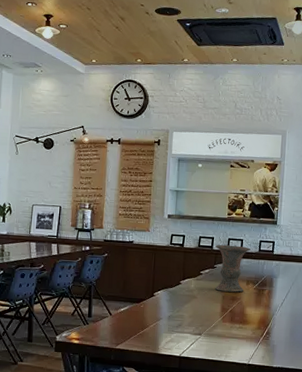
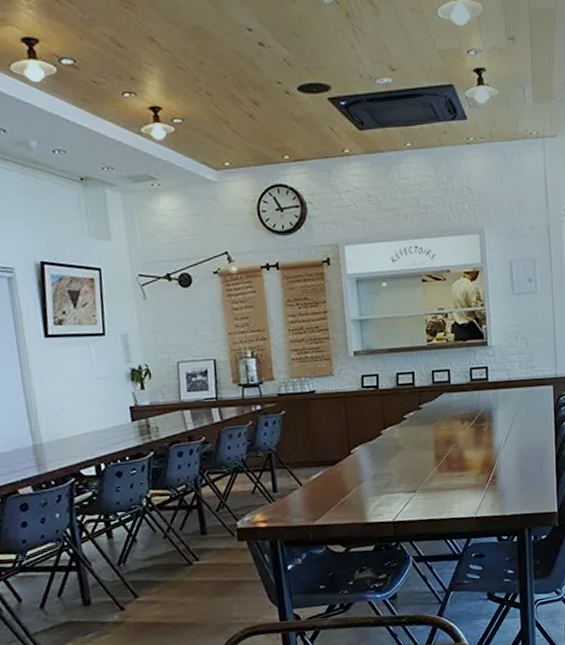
vase: present [214,244,251,292] -> none [417,377,460,436]

